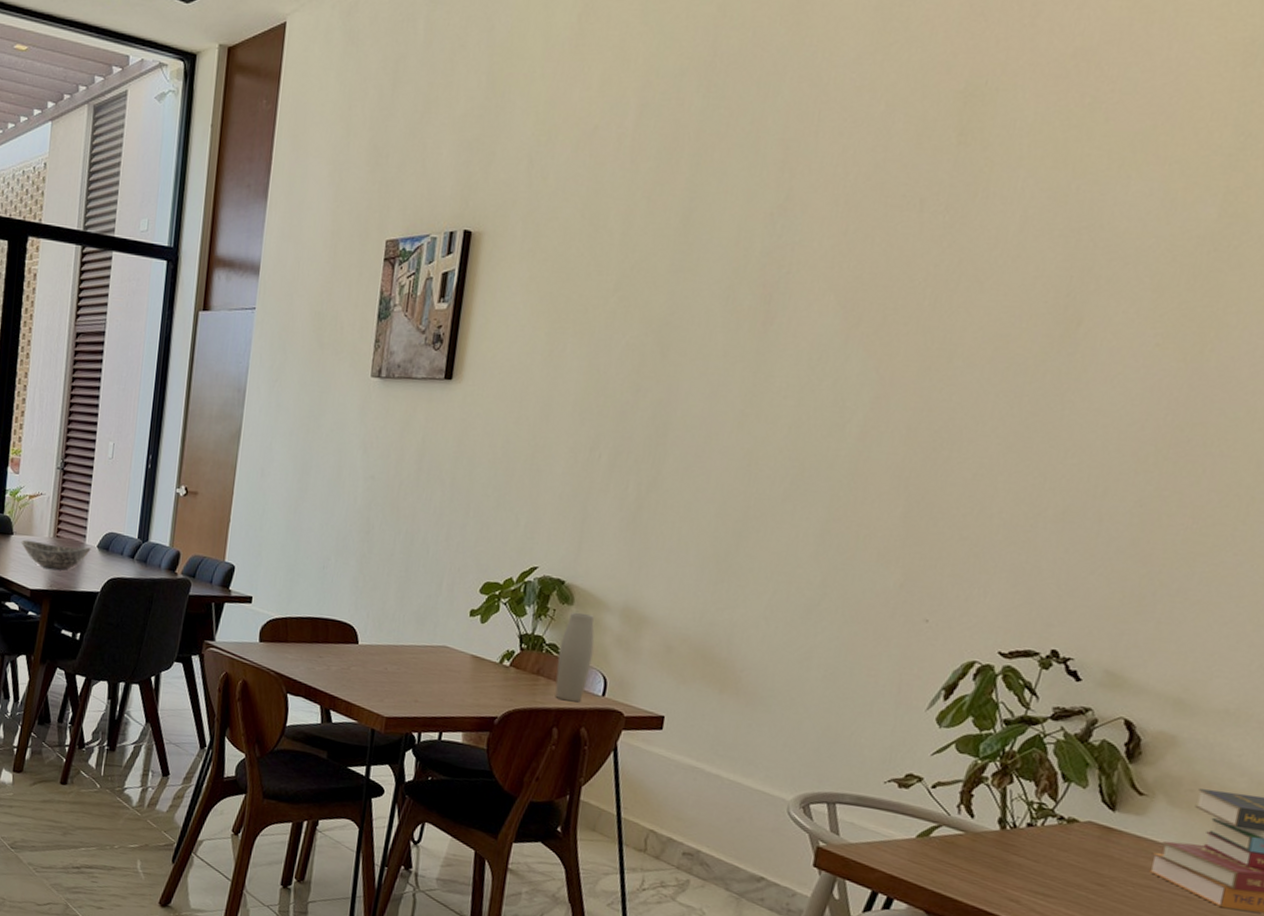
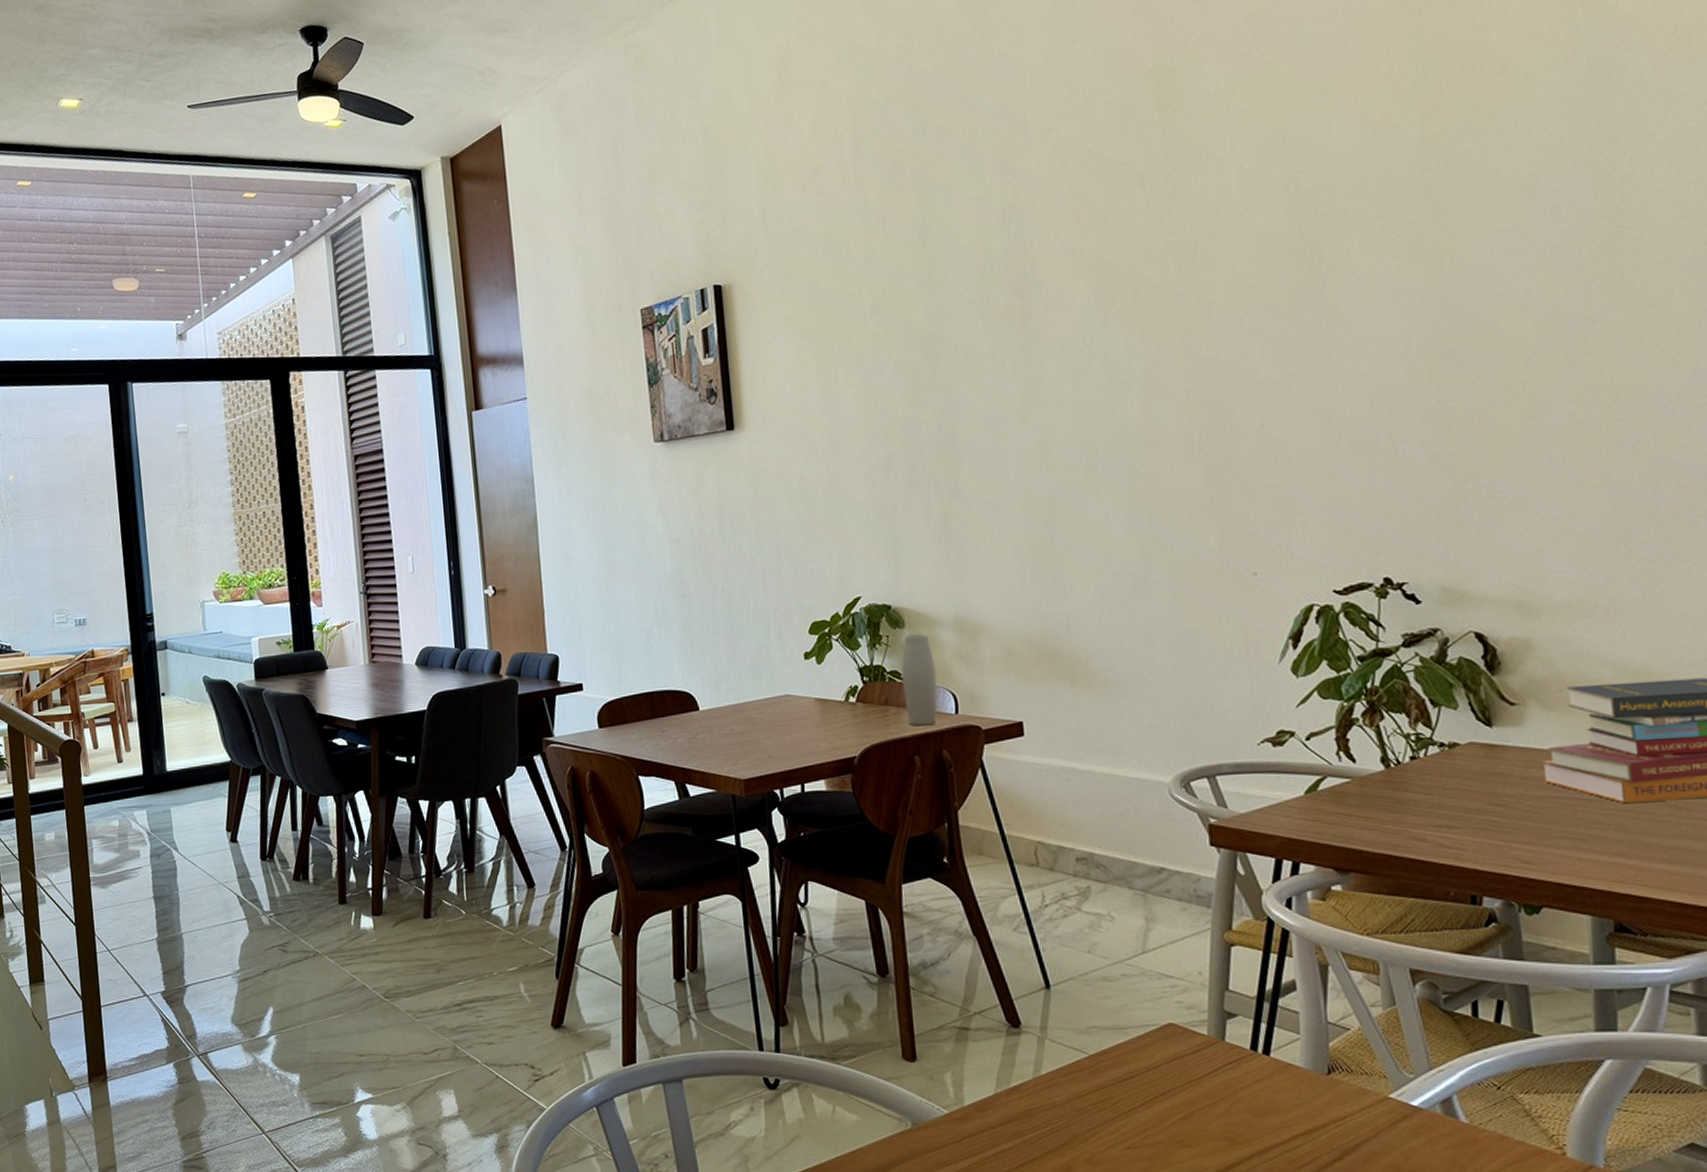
bowl: present [21,539,91,570] -> none [337,667,410,697]

